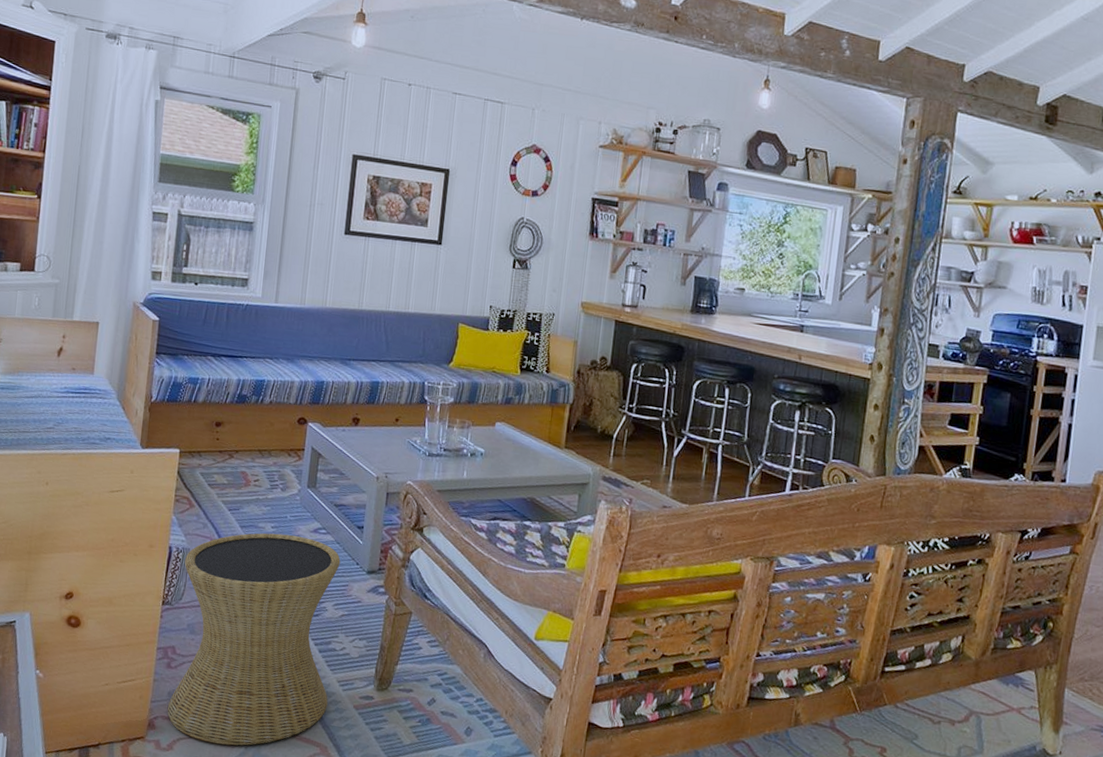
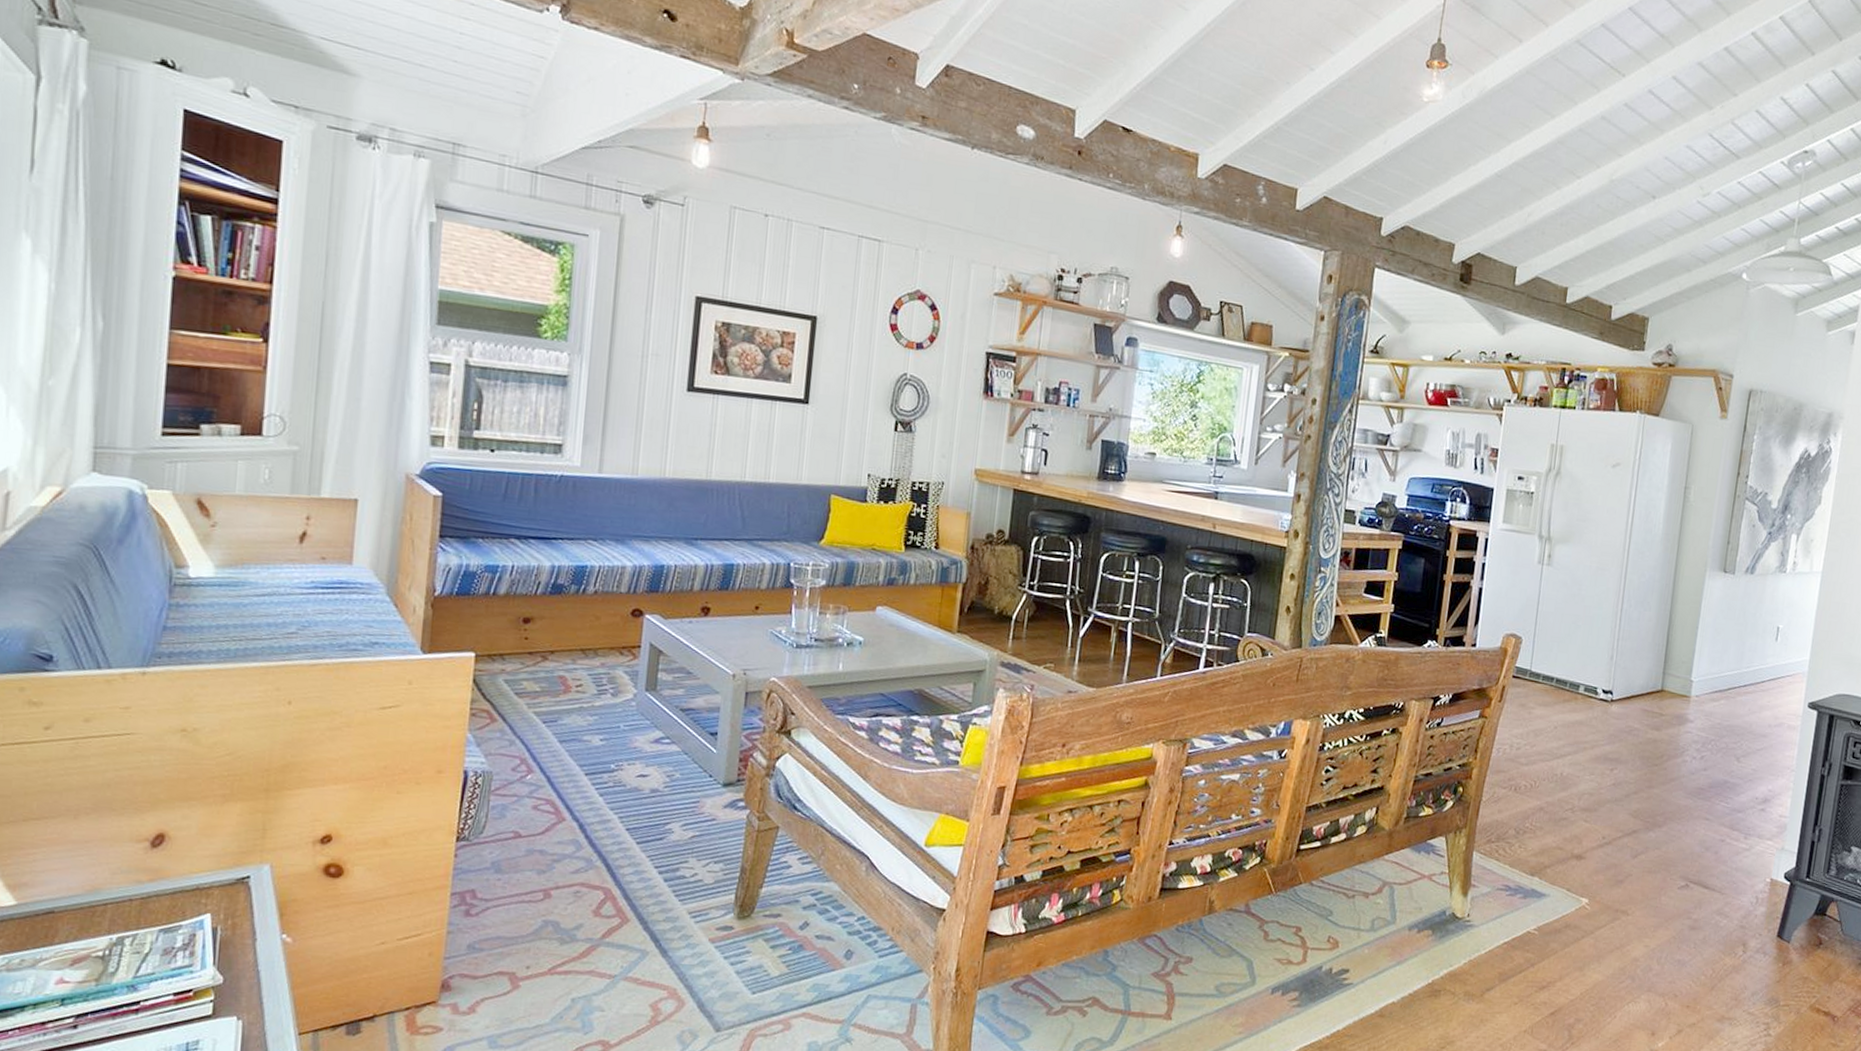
side table: present [167,533,341,746] -> none [466,746,689,1000]

